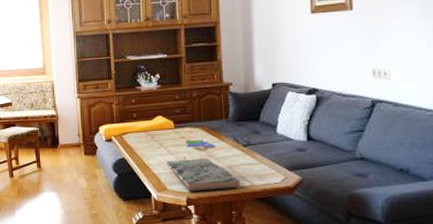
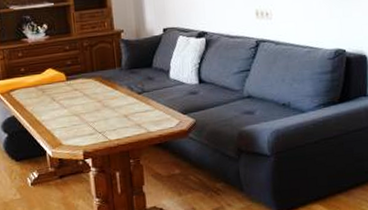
board game: present [166,139,240,191] -> none [59,90,136,145]

